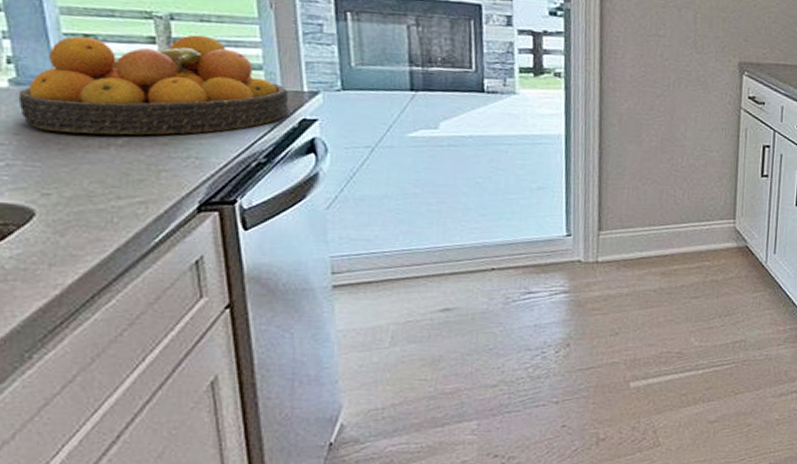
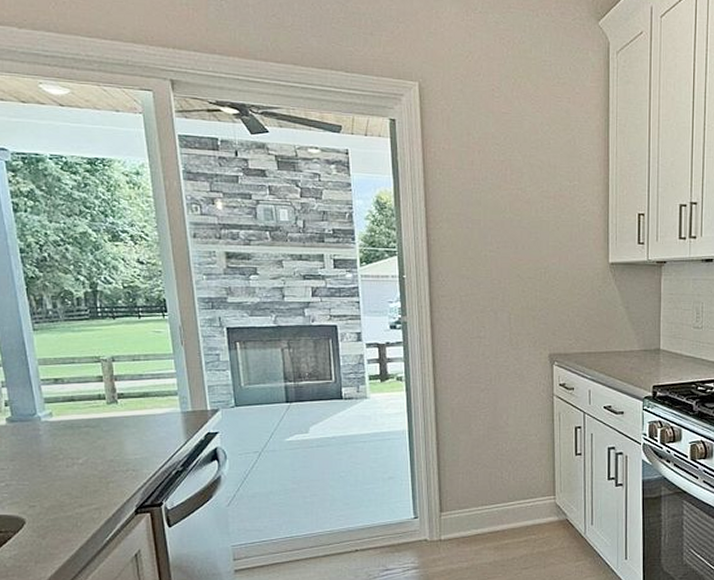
fruit bowl: present [18,34,289,135] -> none [12,372,197,457]

